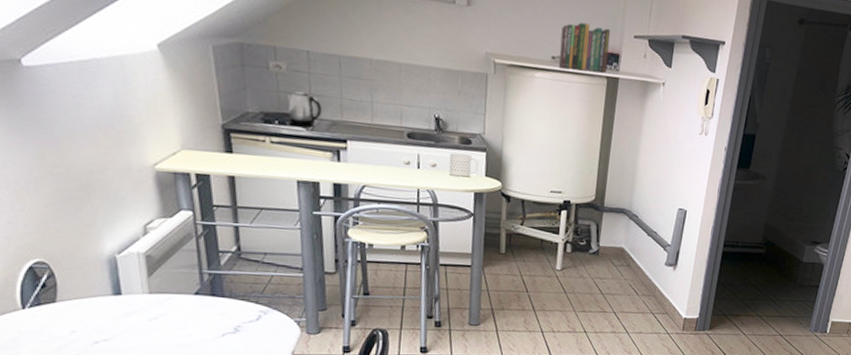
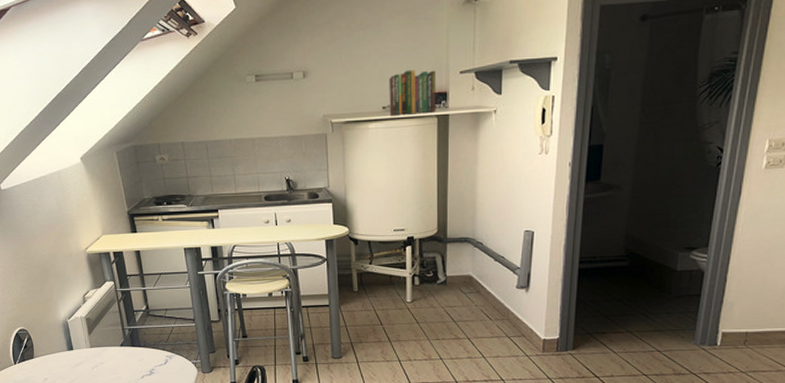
kettle: present [288,91,323,128] -> none [171,176,198,204]
mug: present [448,153,478,178] -> none [301,208,326,228]

